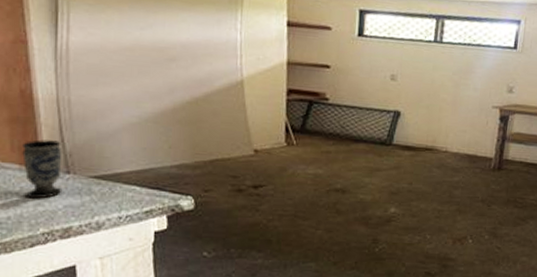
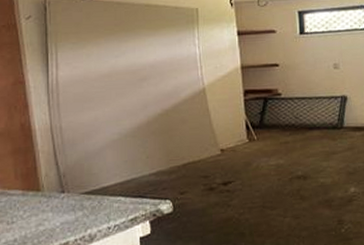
cup: present [22,140,63,199] -> none [24,164,59,220]

